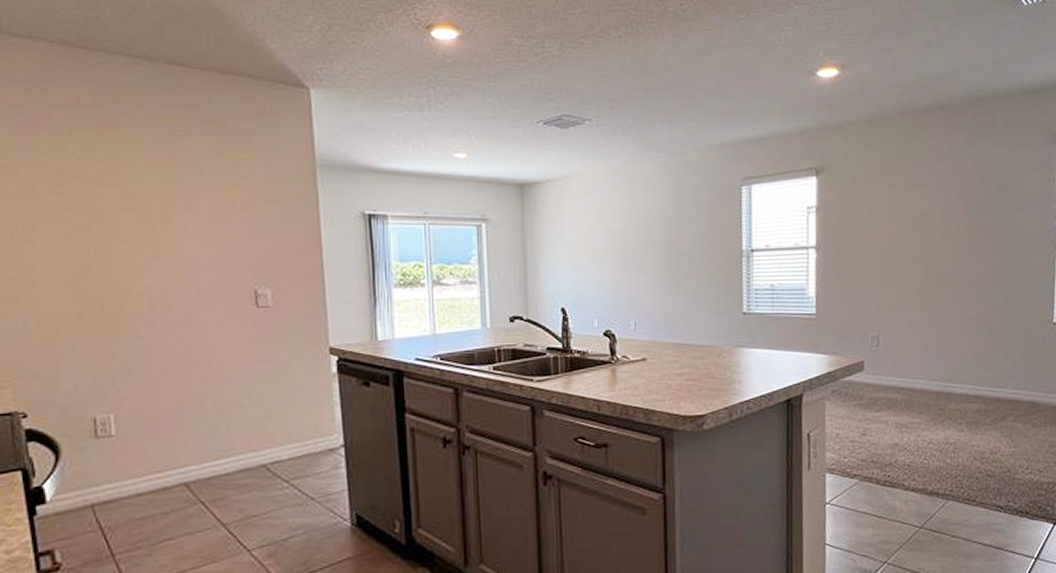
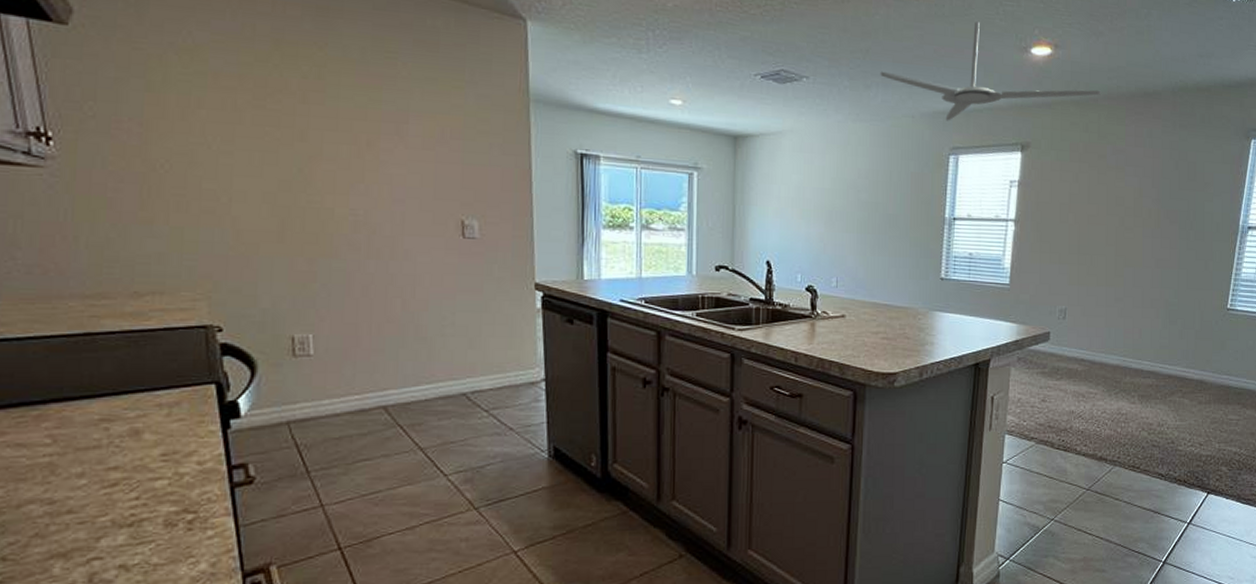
ceiling fan: none [664,50,894,152] -> present [880,21,1101,121]

